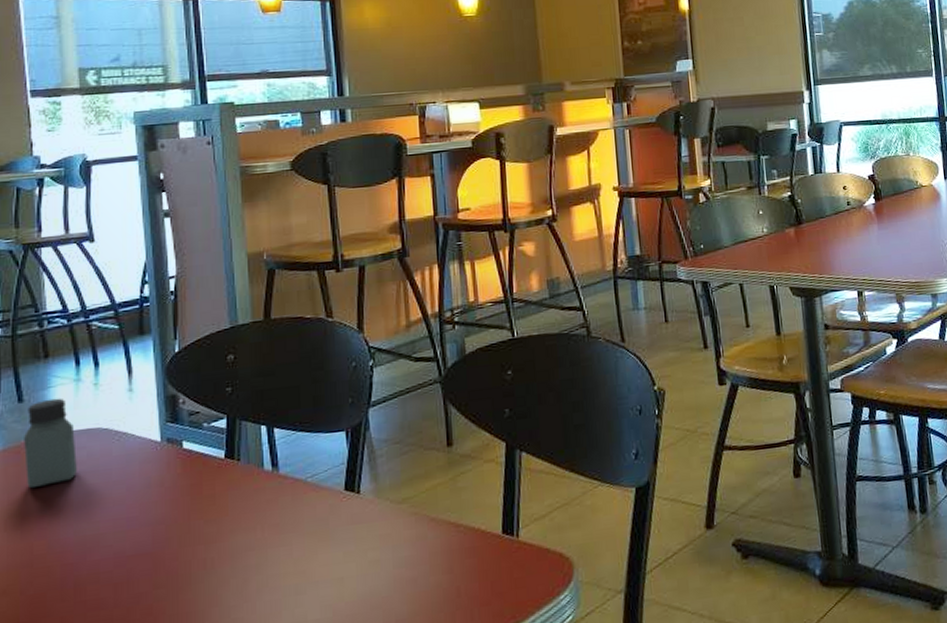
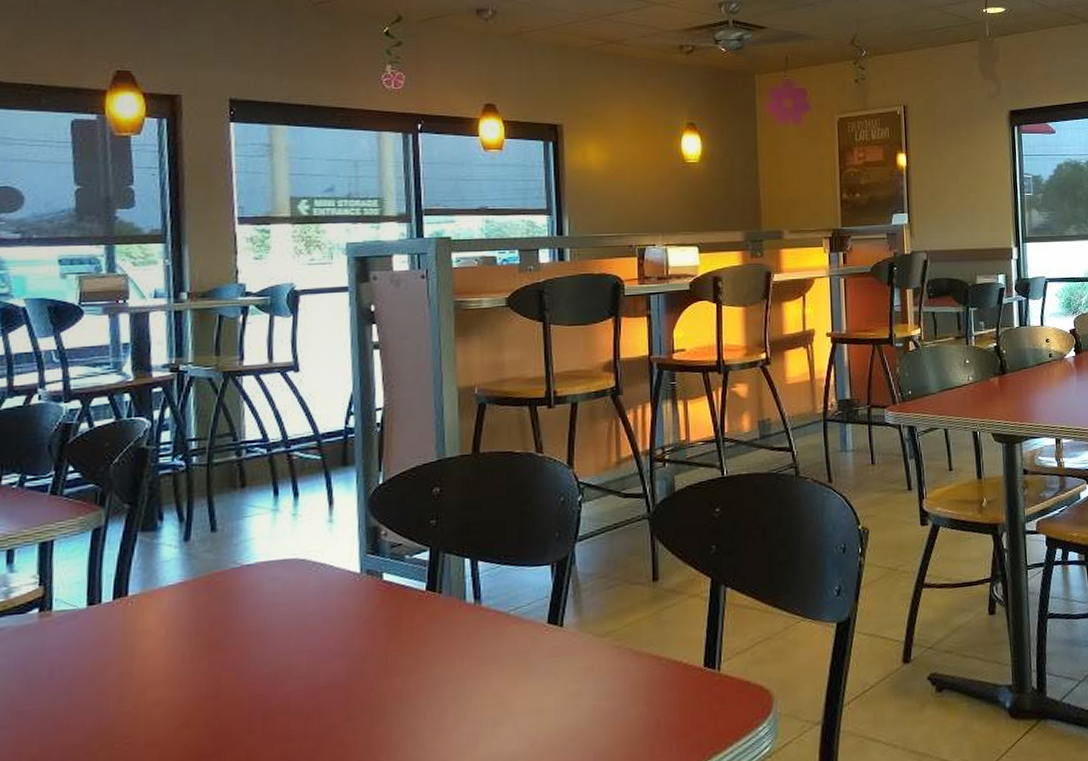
saltshaker: present [24,398,77,489] -> none [215,528,271,619]

